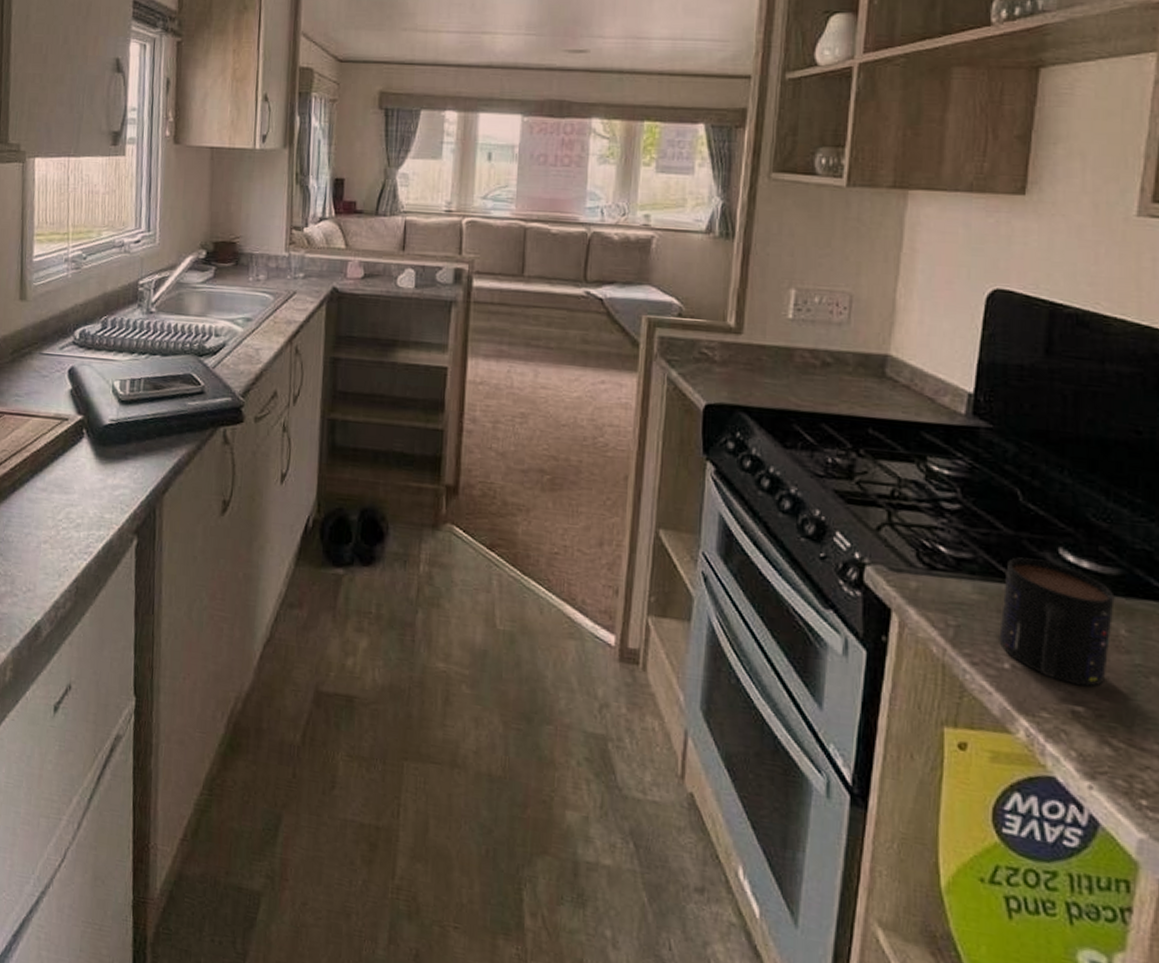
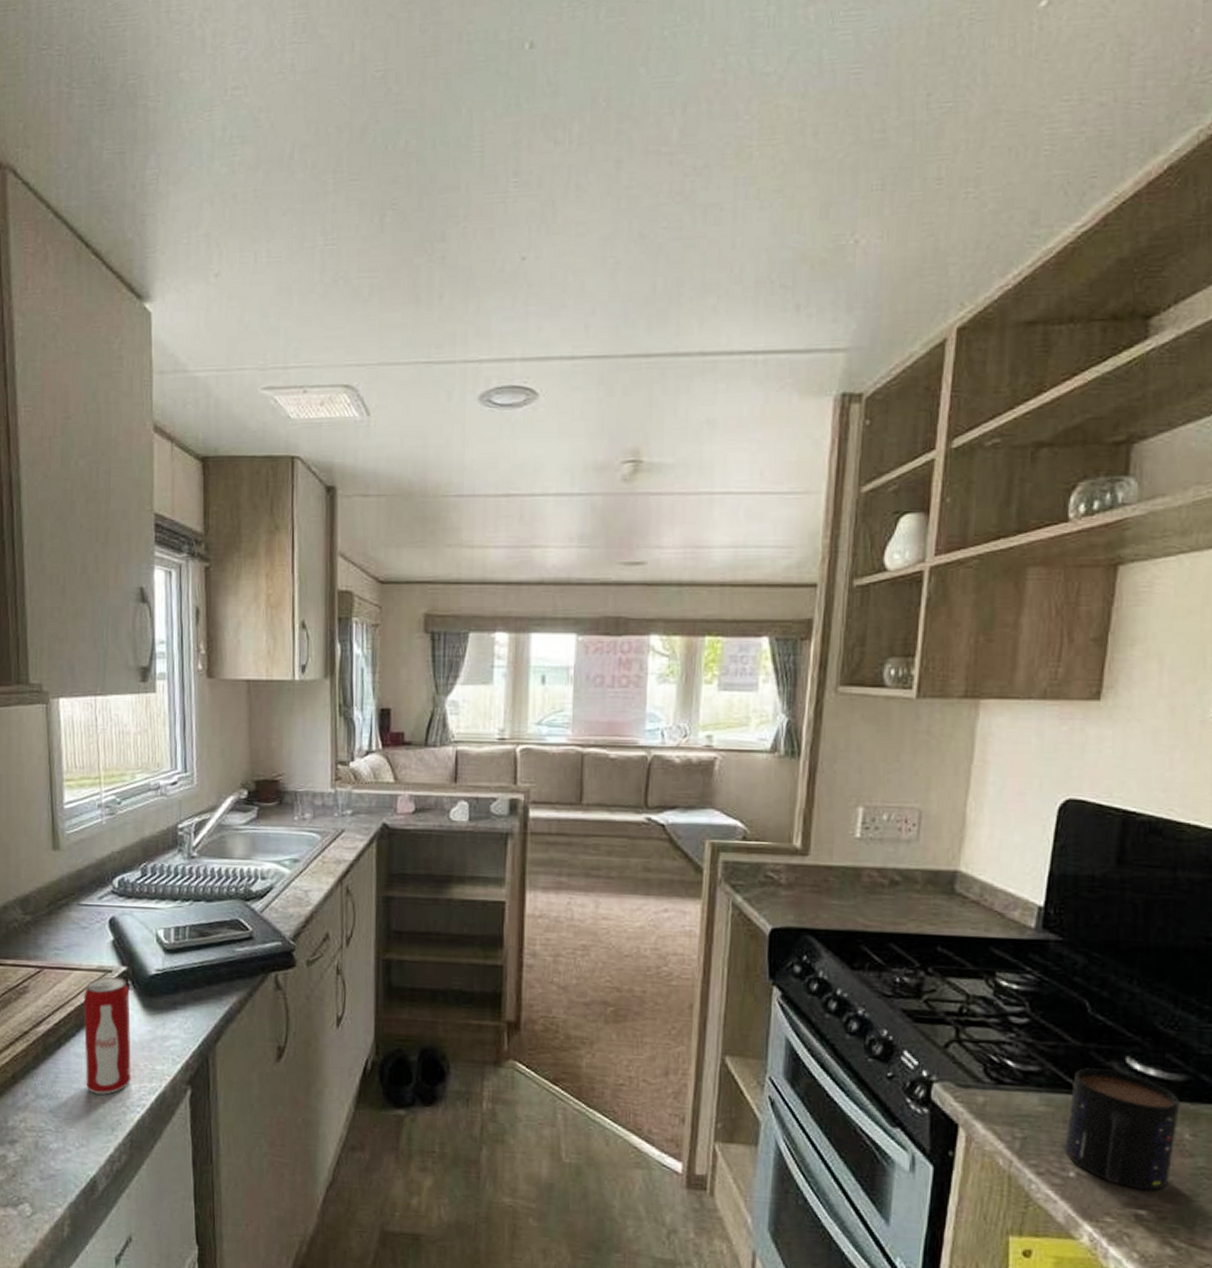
beverage can: none [36,424,84,541] -> present [83,976,131,1095]

